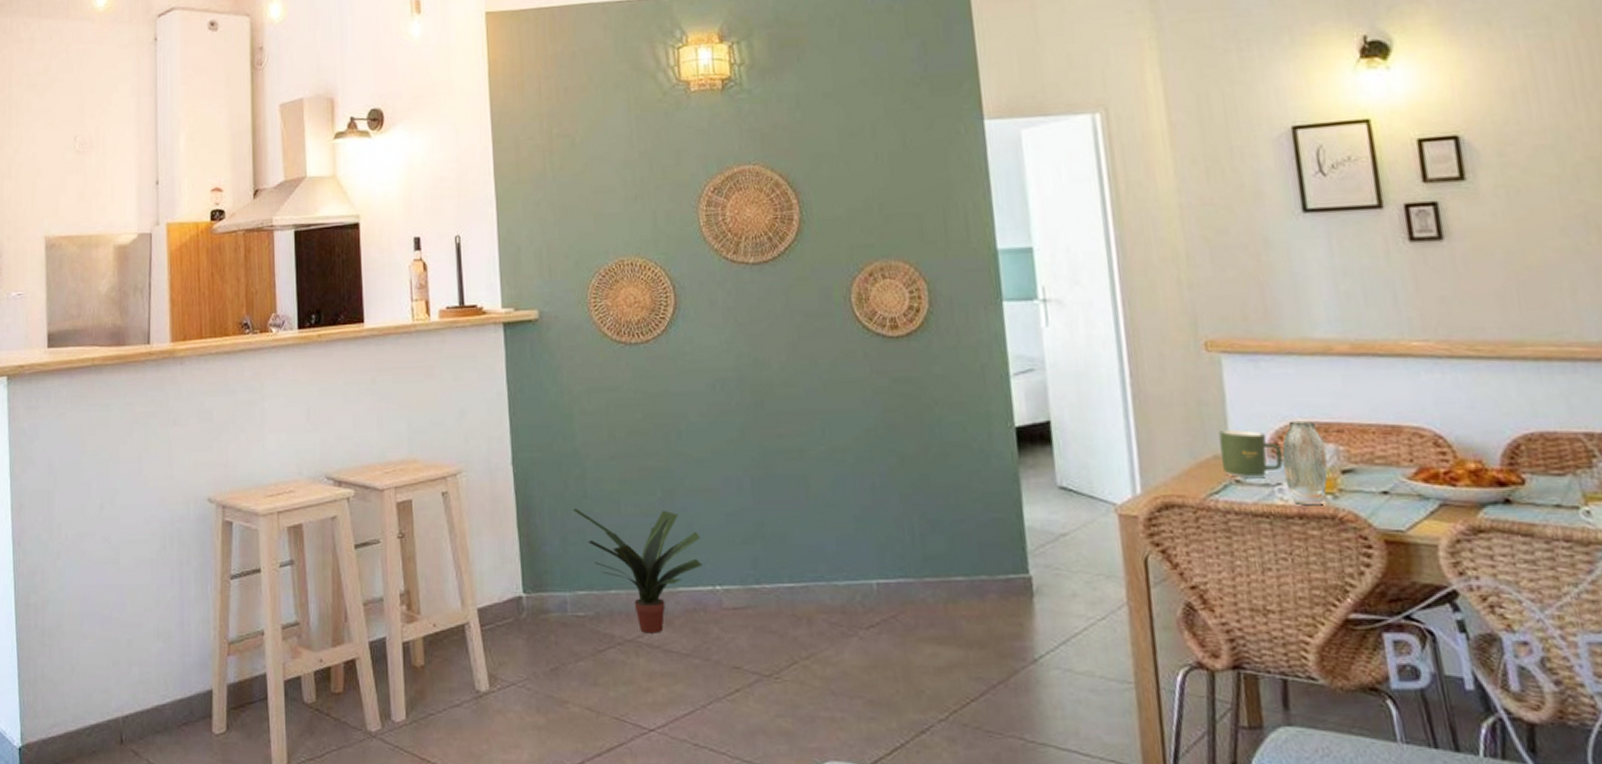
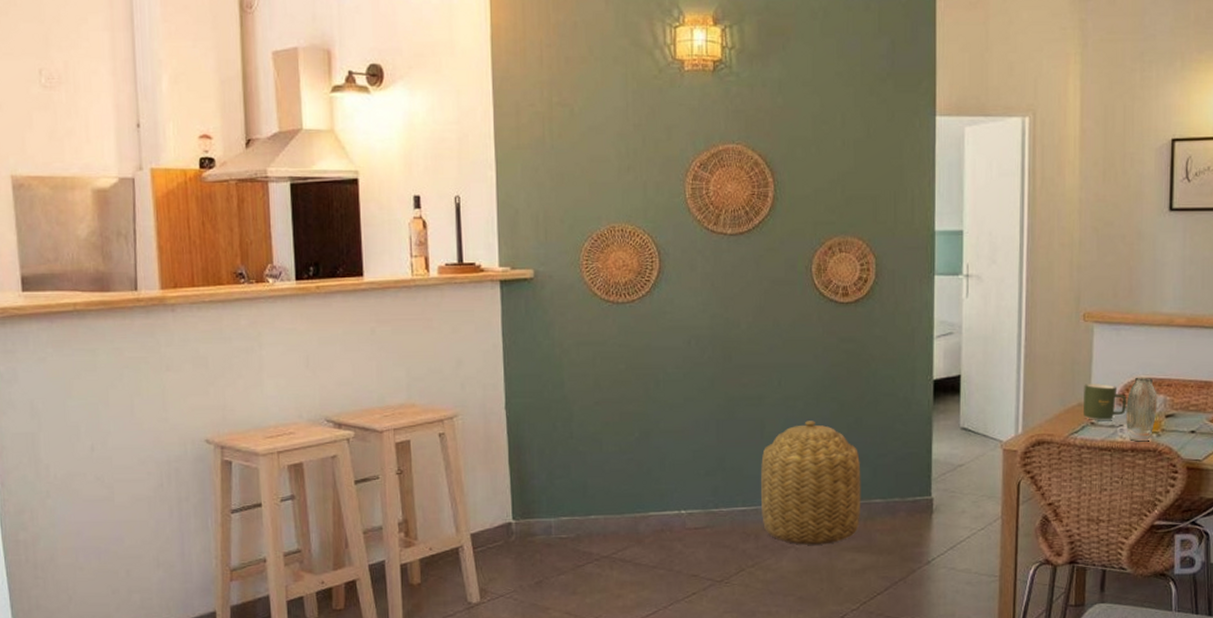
potted plant: present [573,508,703,633] -> none [560,447,671,550]
basket: none [808,478,939,633] -> present [760,420,861,545]

